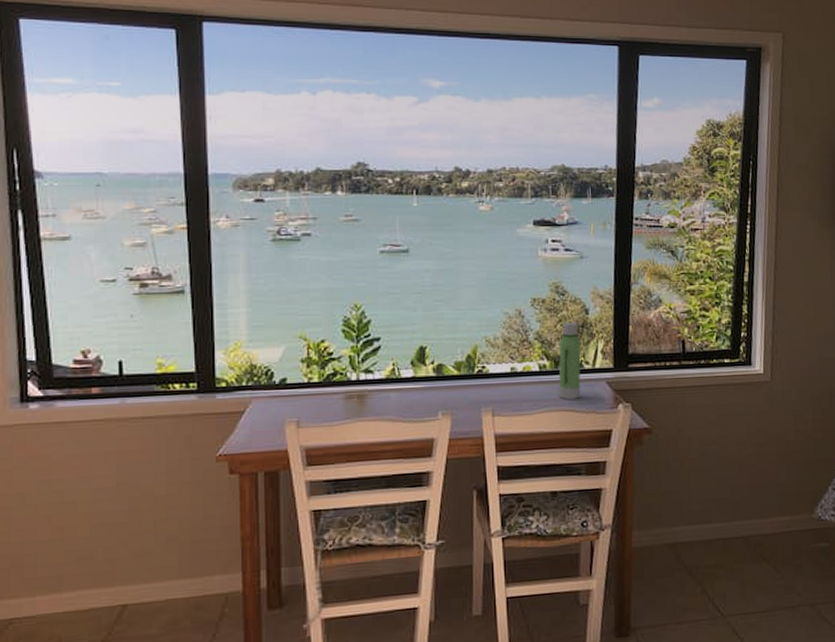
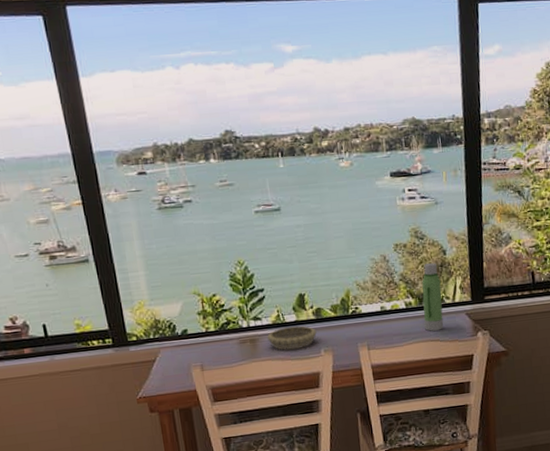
decorative bowl: none [378,383,435,410] -> present [267,325,317,351]

